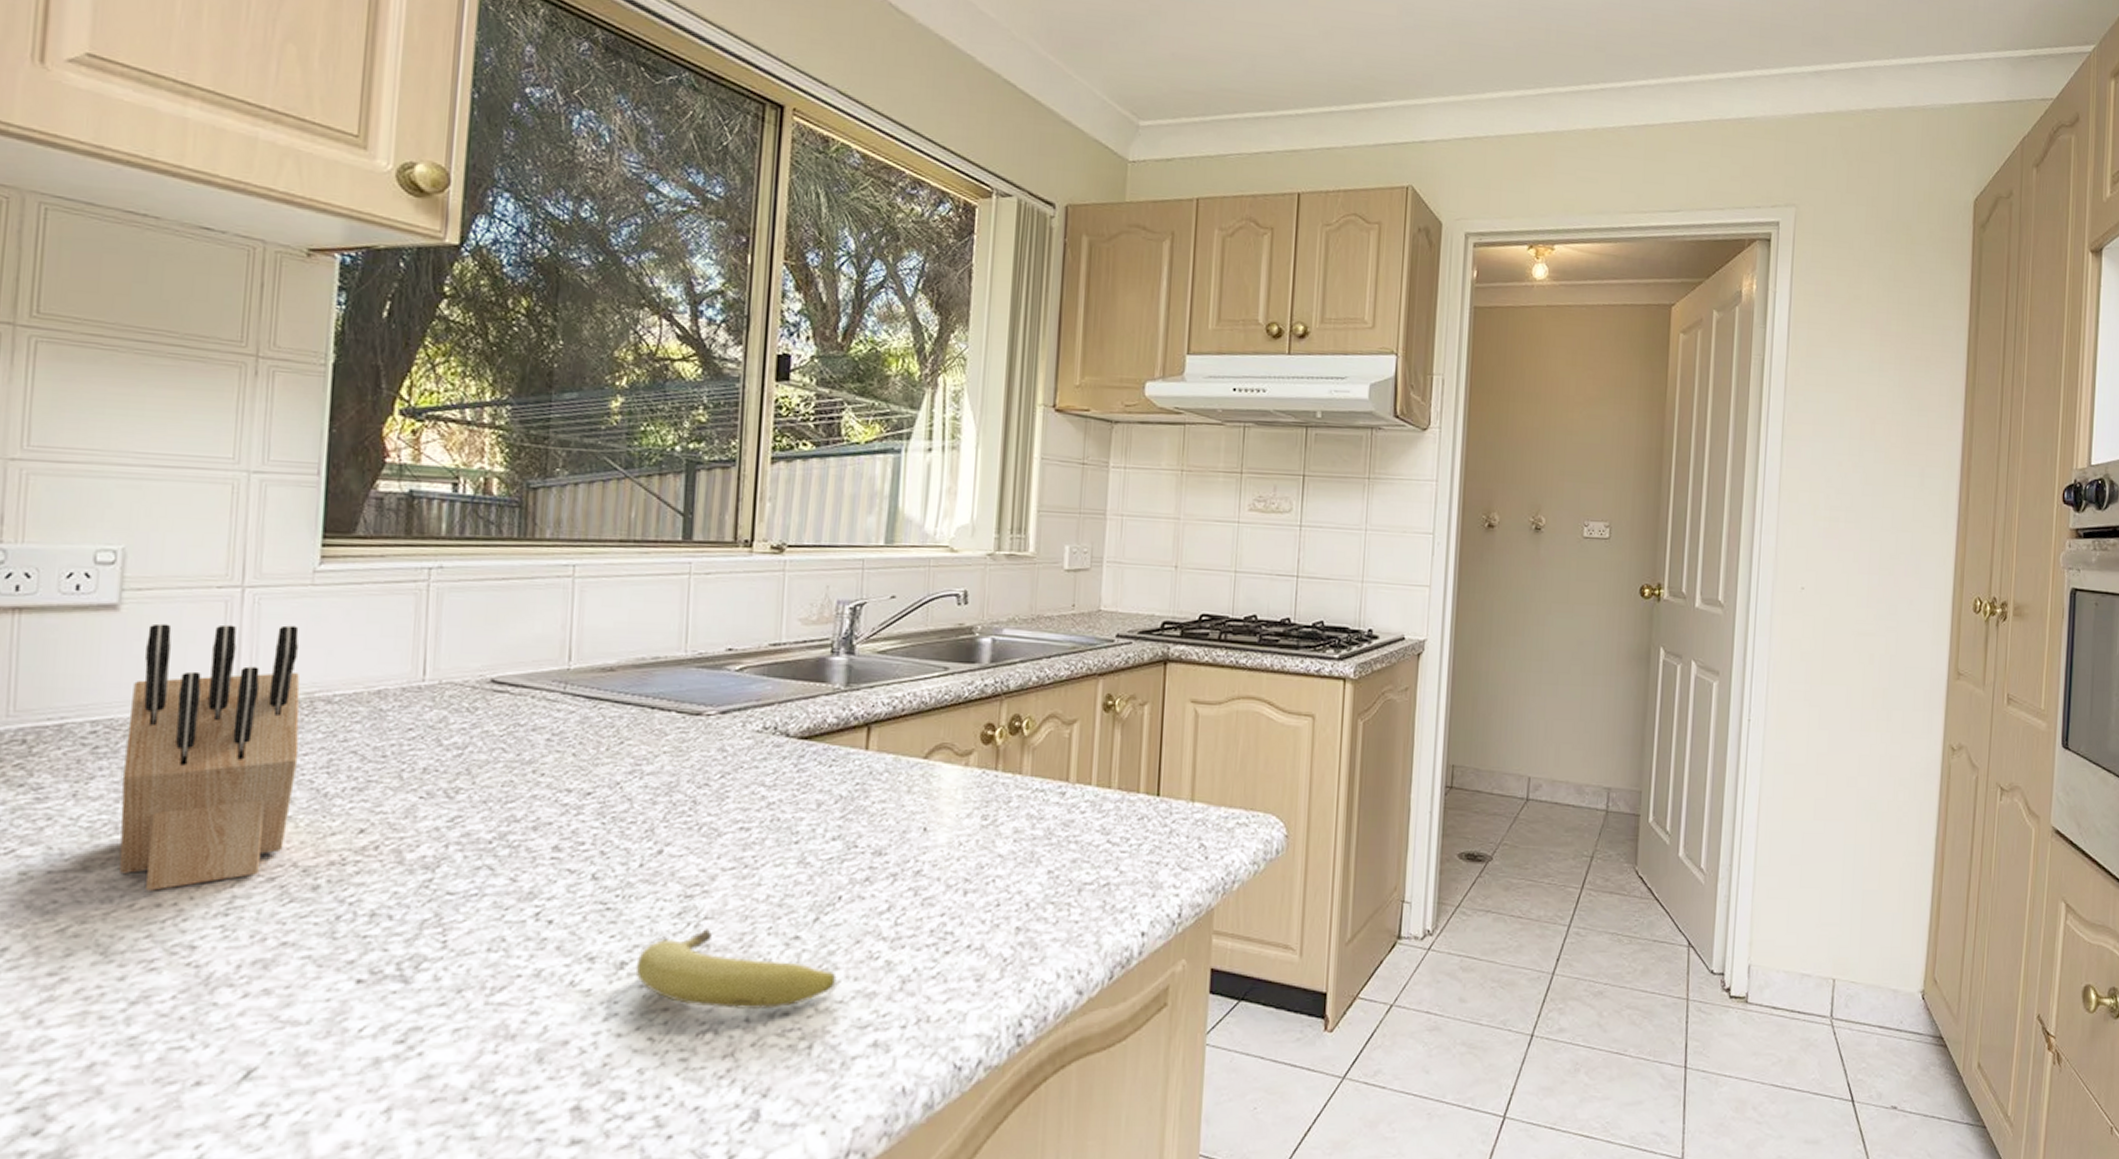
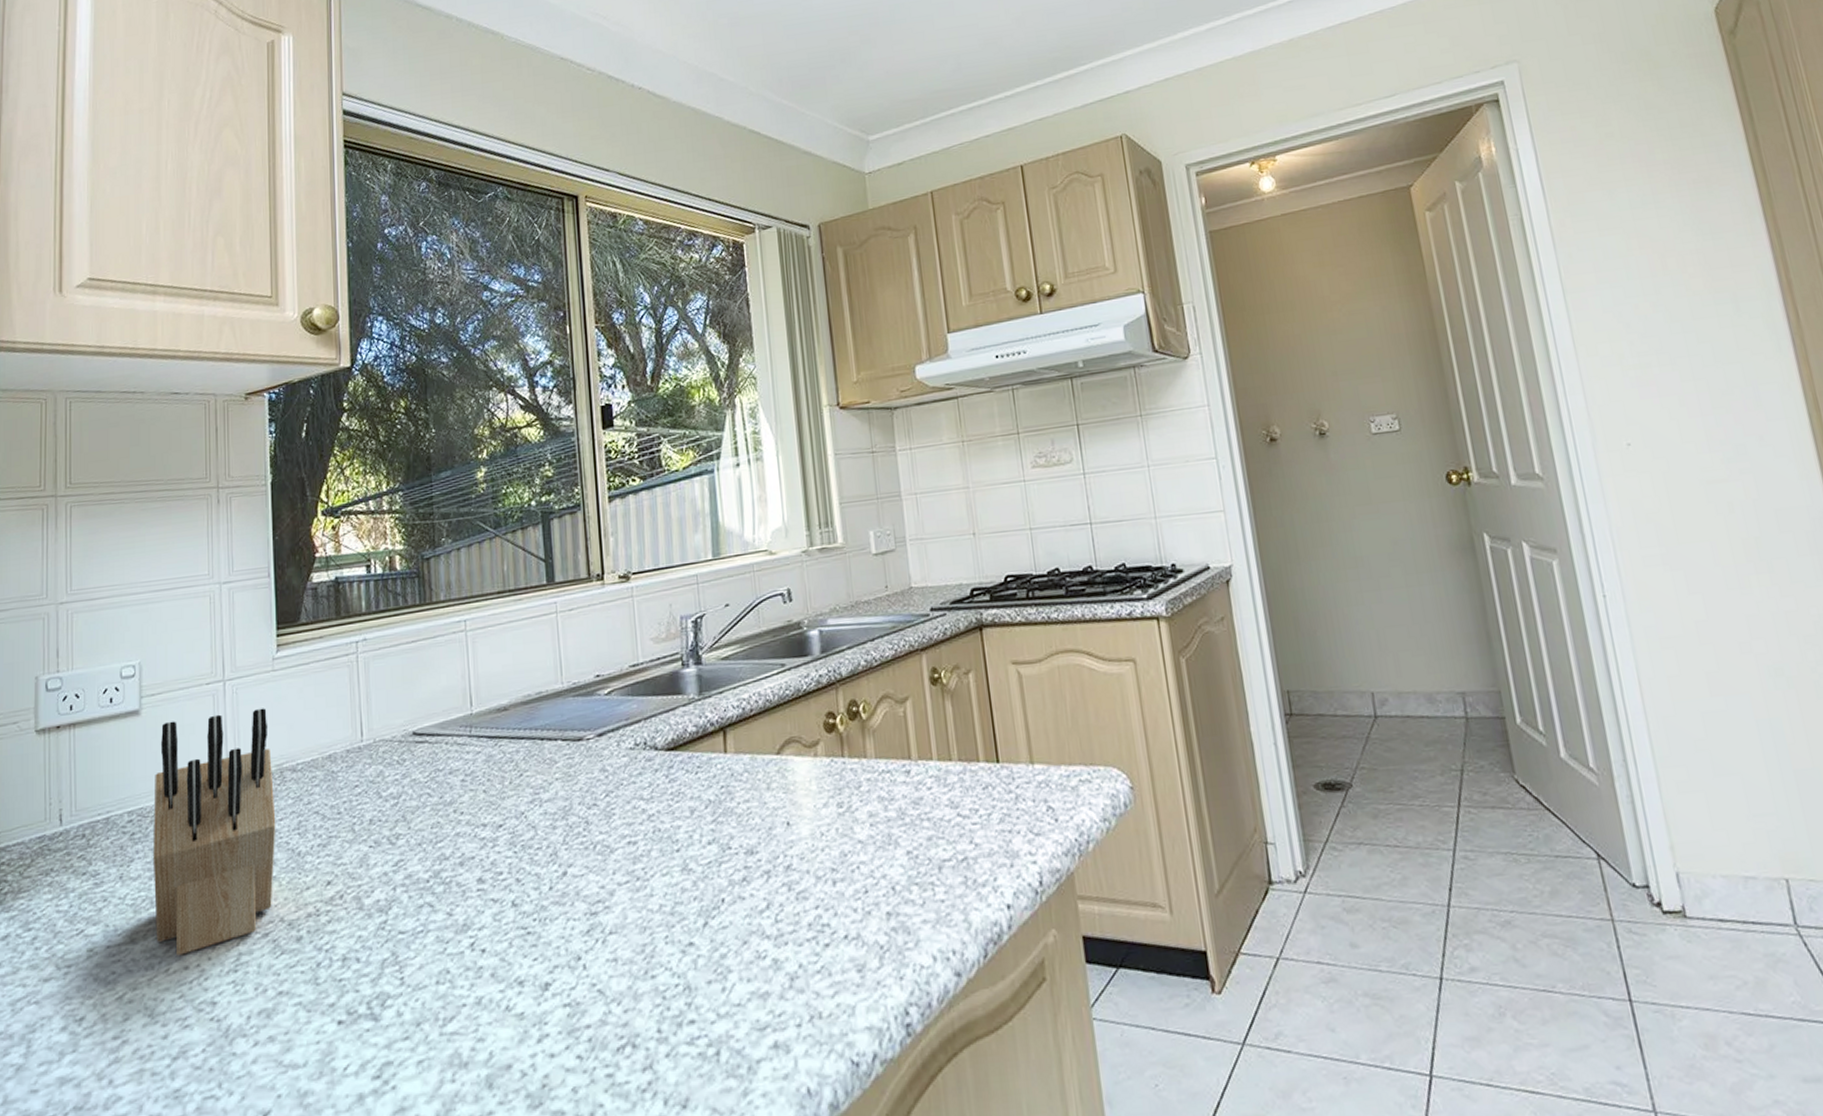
fruit: present [635,929,837,1010] -> none [558,943,732,1021]

